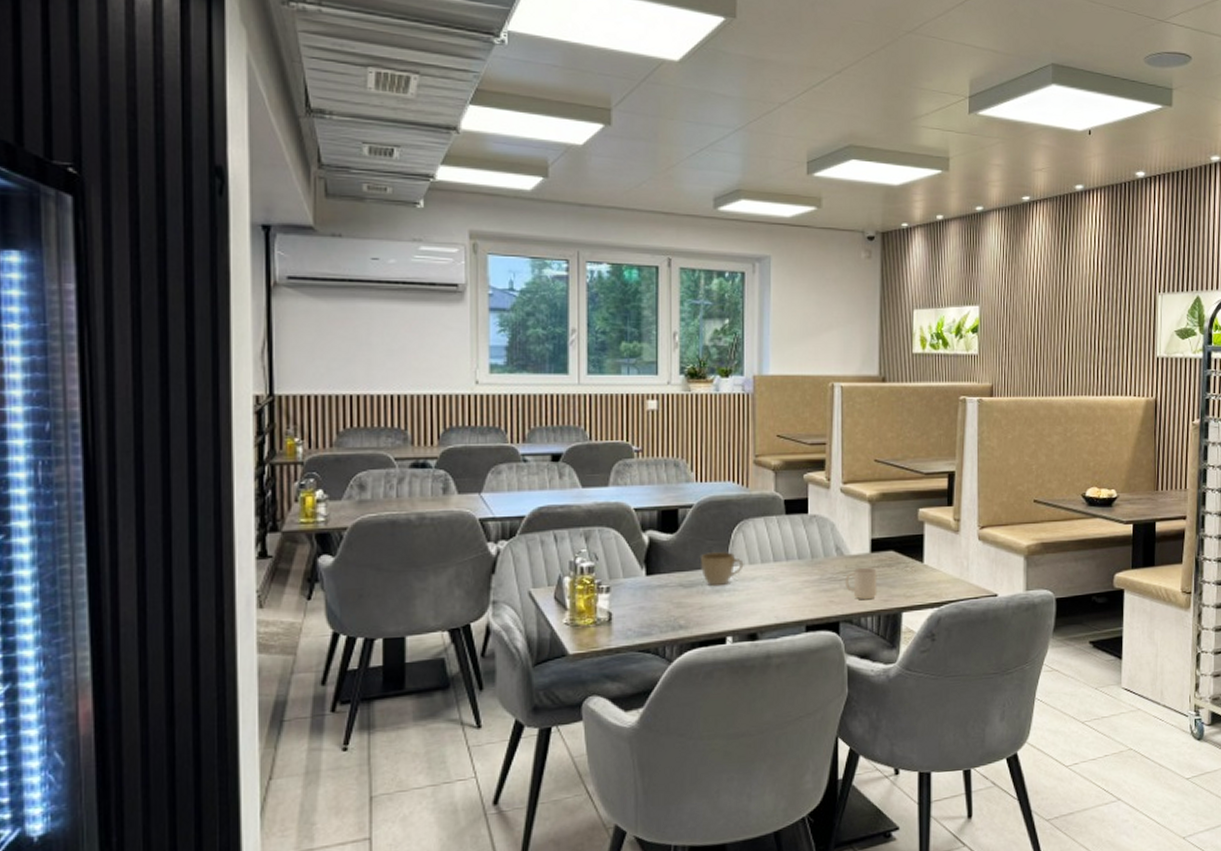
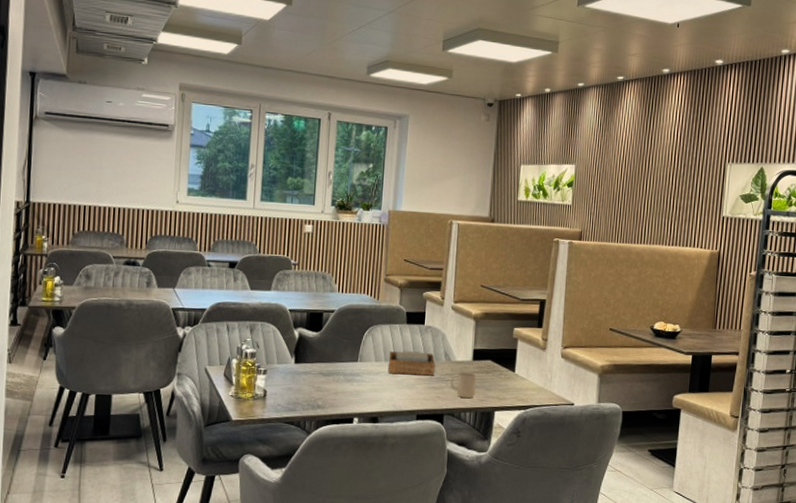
cup: present [701,550,744,585] -> none [337,348,371,376]
napkin holder: none [765,547,825,578] -> present [387,351,435,376]

